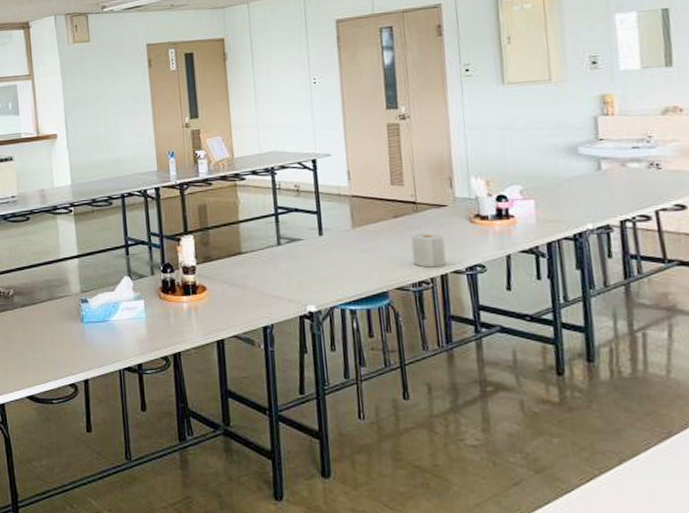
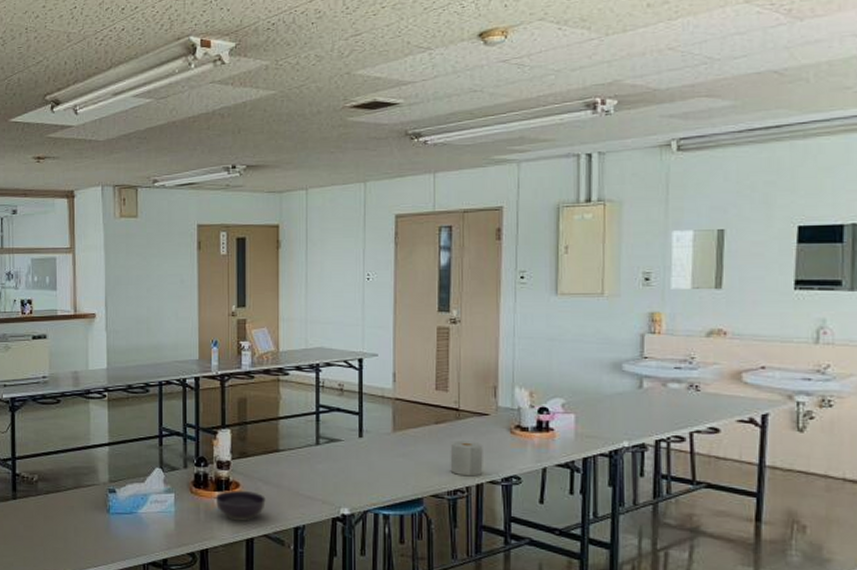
bowl: none [183,293,233,323] -> present [215,490,266,521]

